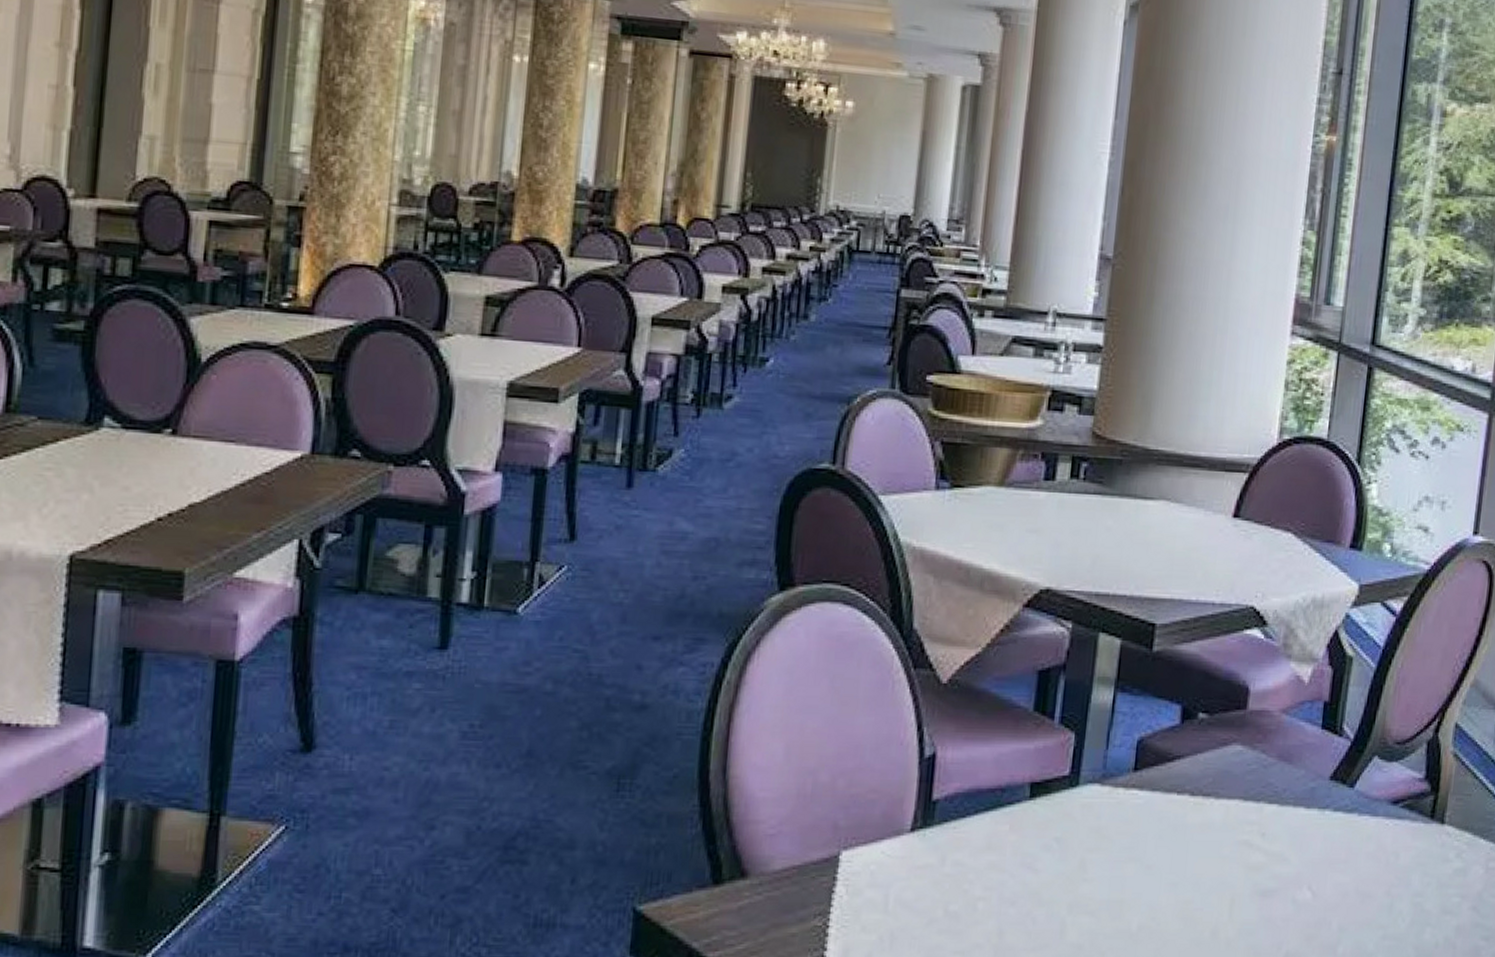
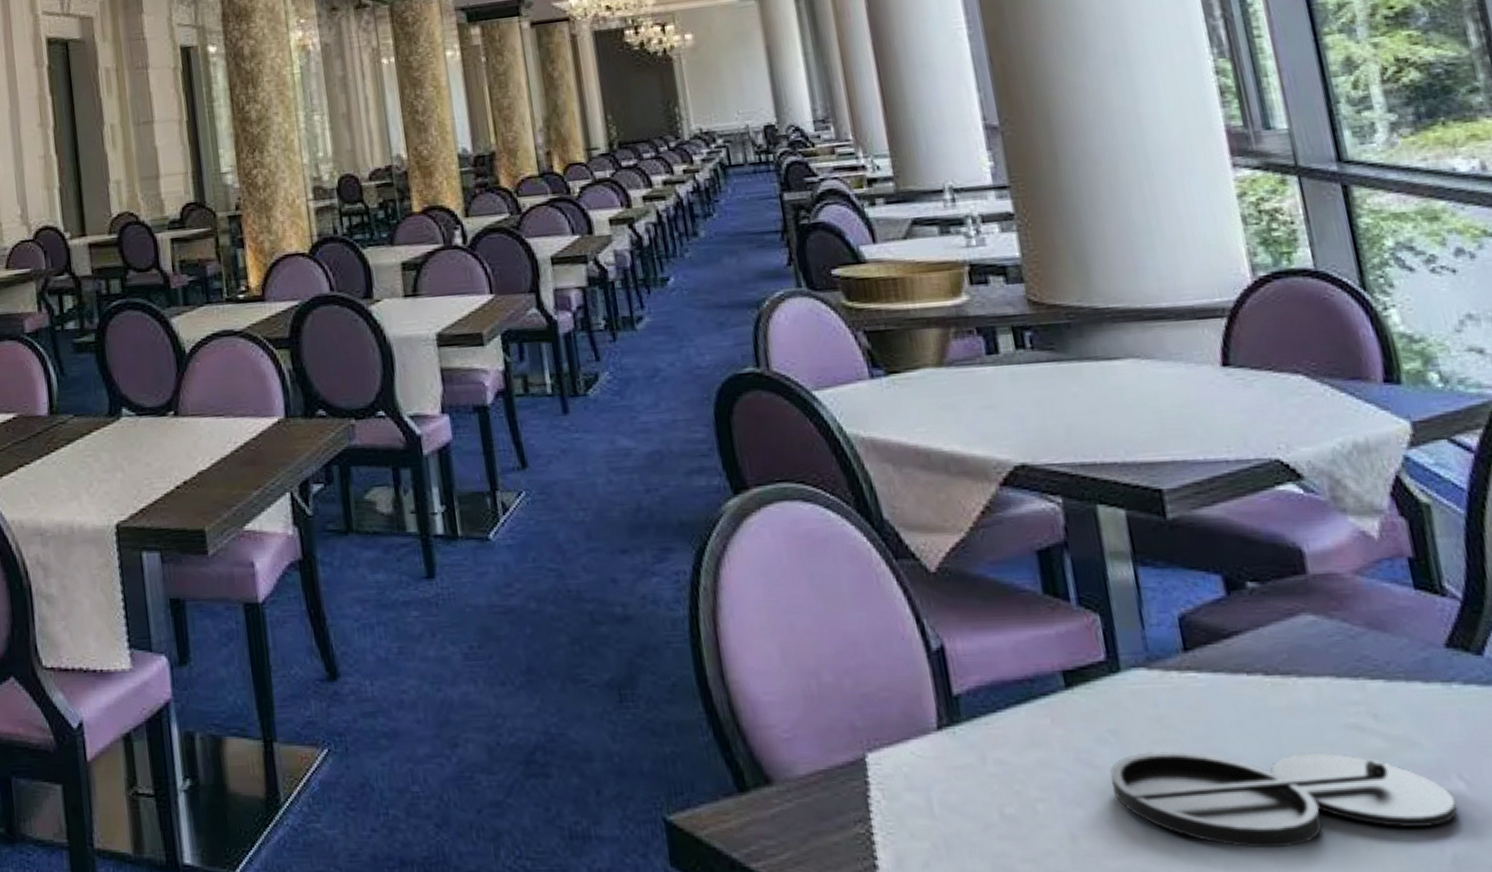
plate: none [1044,859,1300,945] -> present [1110,751,1458,849]

